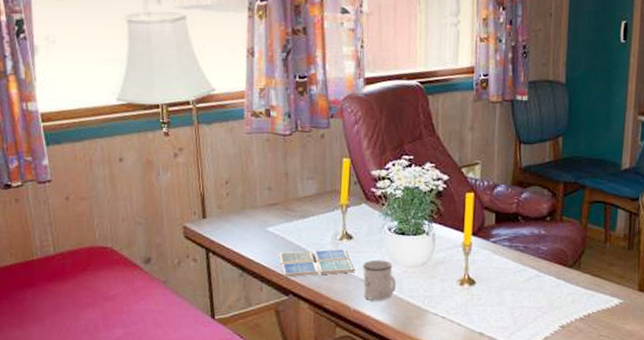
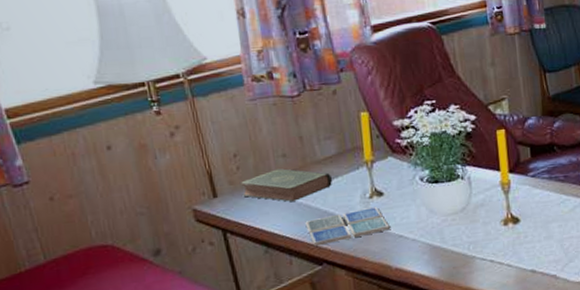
book: none [227,200,310,233] -> present [240,168,333,202]
mug: present [362,259,397,301] -> none [398,212,438,256]

